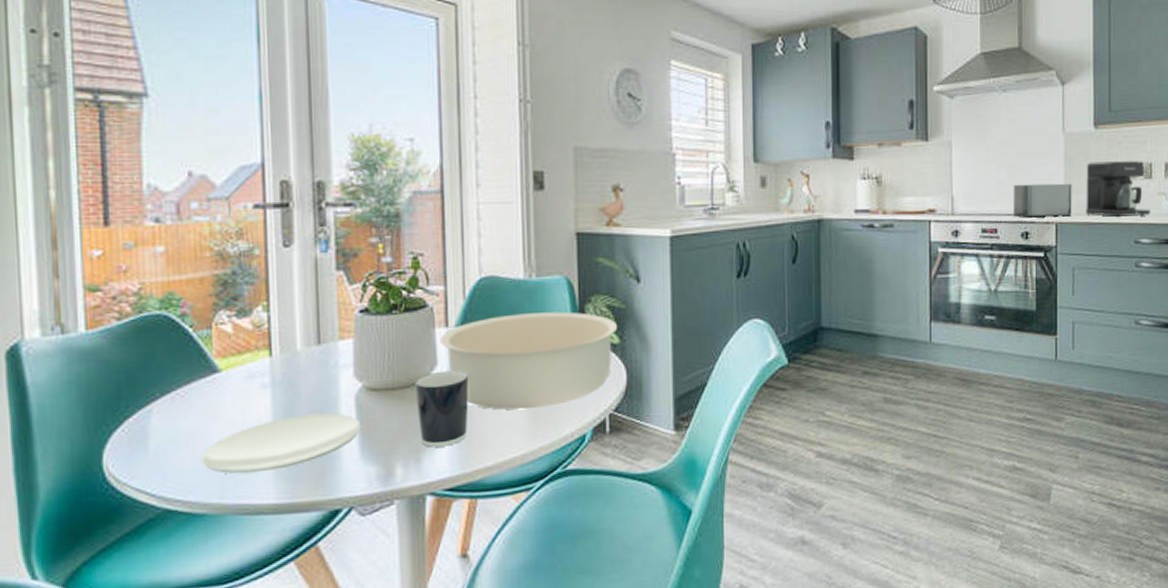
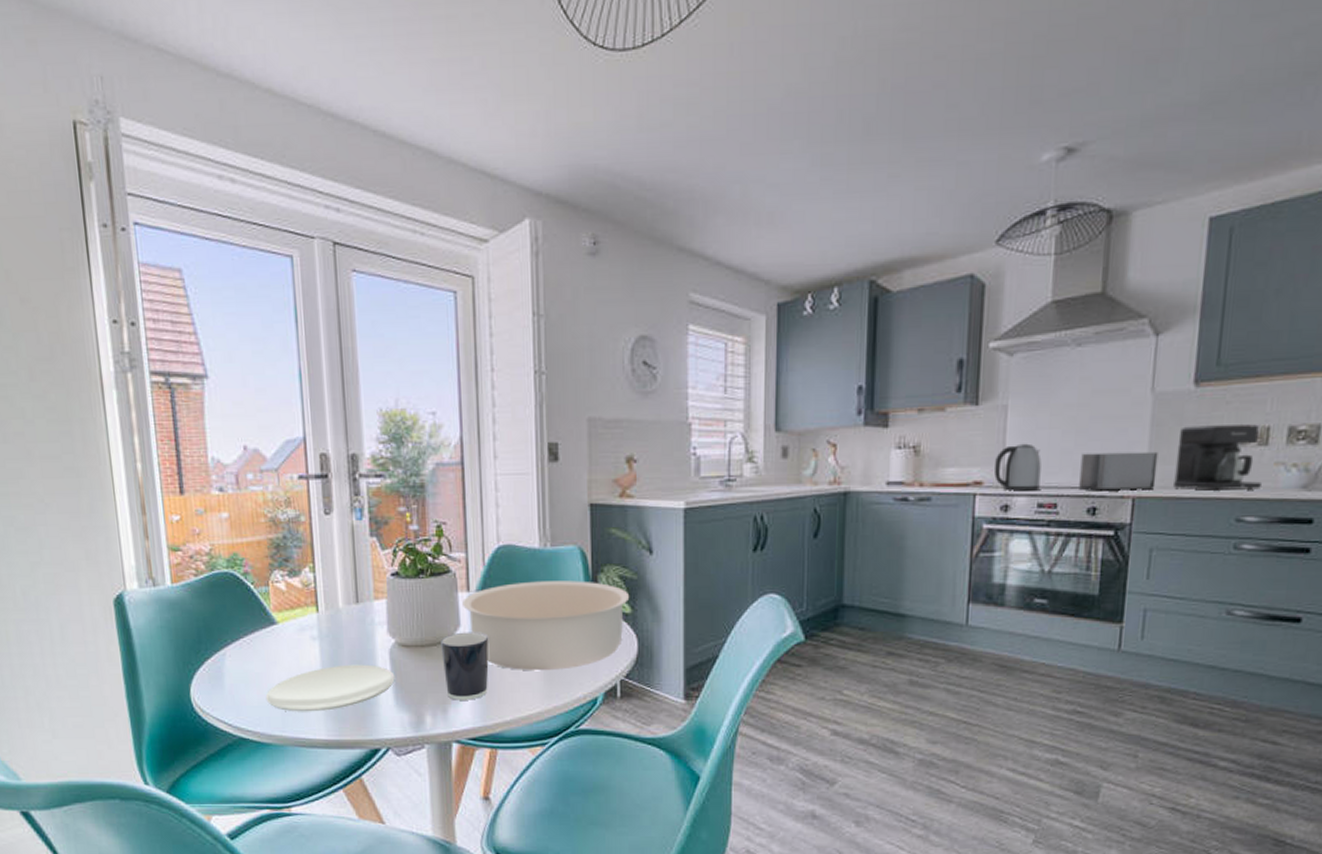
kettle: none [945,175,982,218] -> present [994,443,1042,491]

